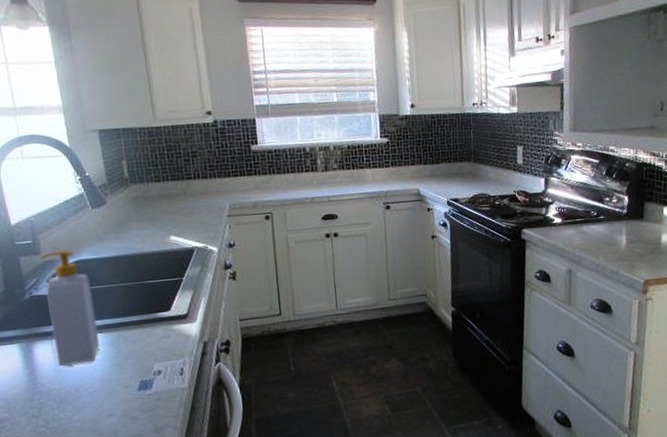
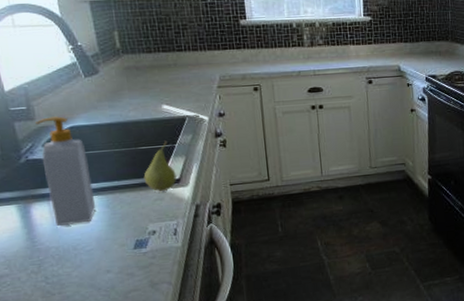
fruit: none [149,273,184,329] -> present [143,140,177,192]

